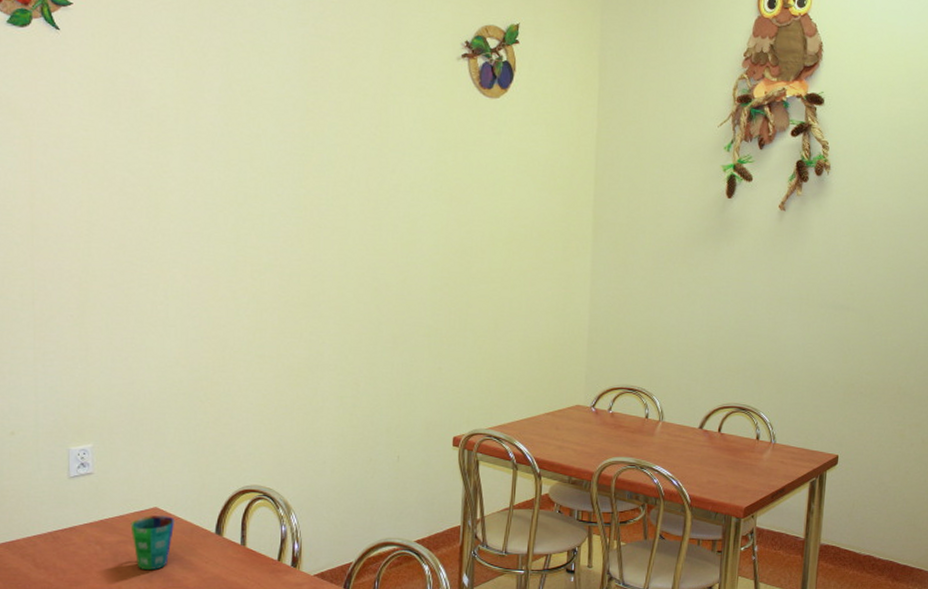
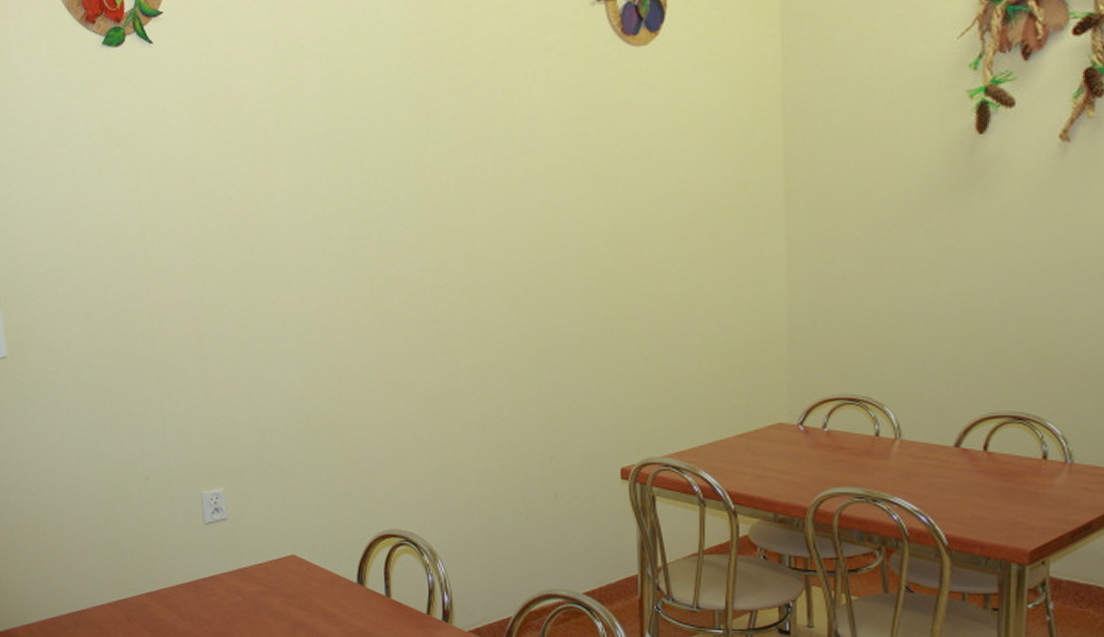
cup: present [130,514,175,571] -> none [269,563,315,623]

